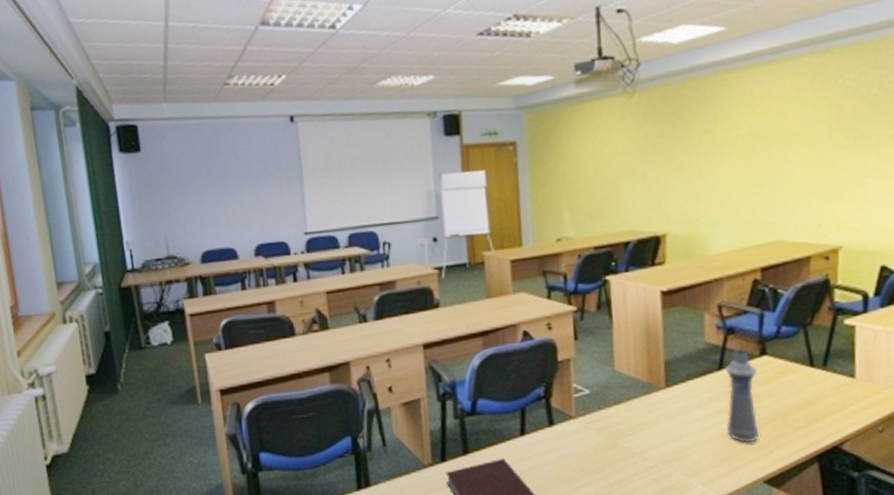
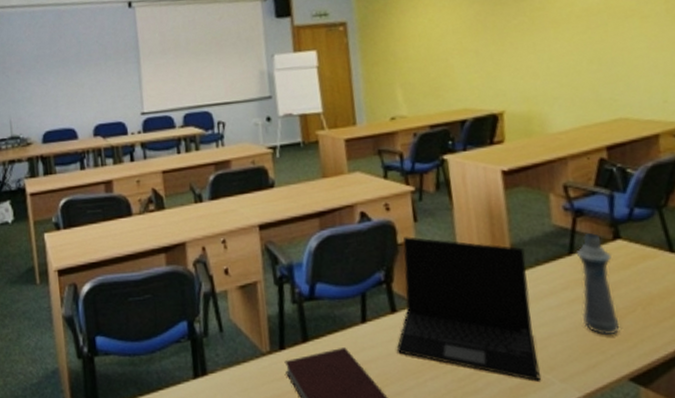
laptop: none [552,354,684,485] -> present [396,237,540,381]

